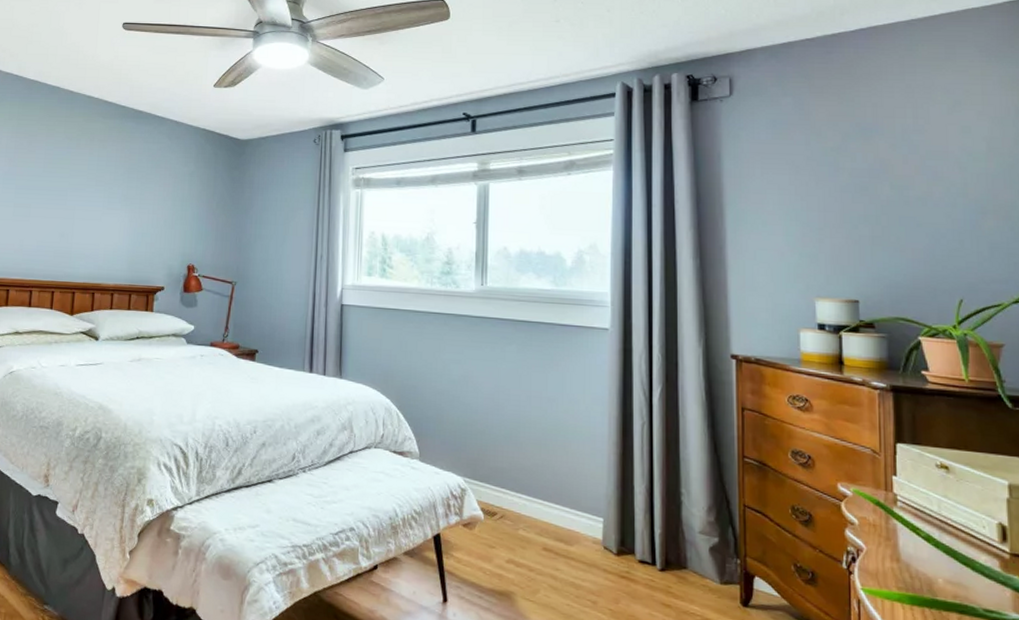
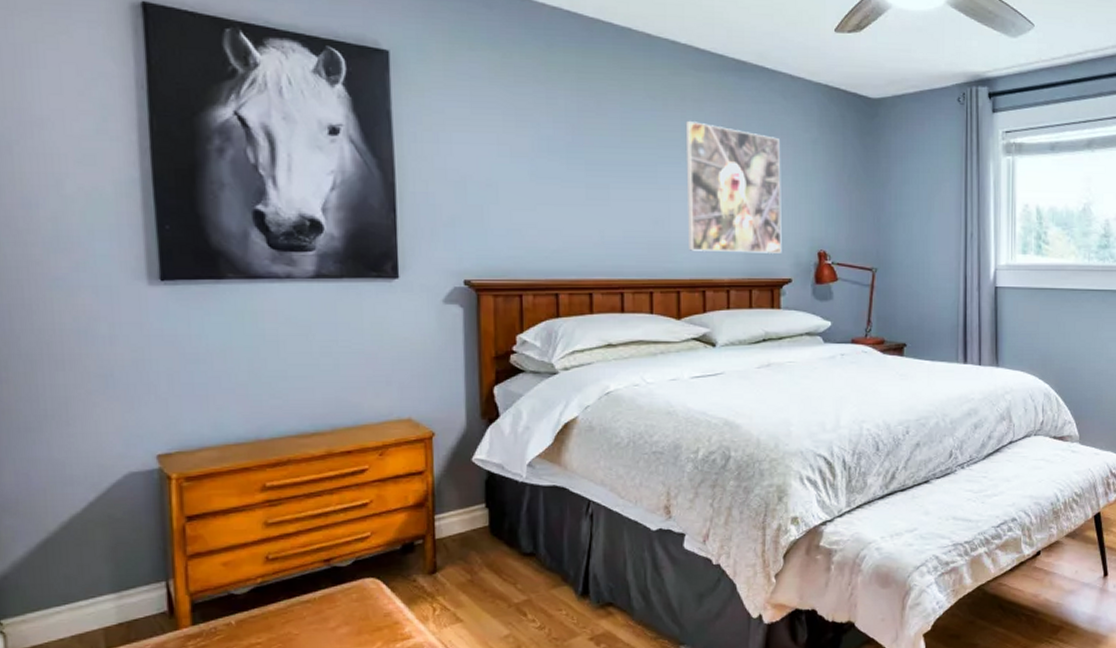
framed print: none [85,156,163,265] -> present [685,120,782,253]

